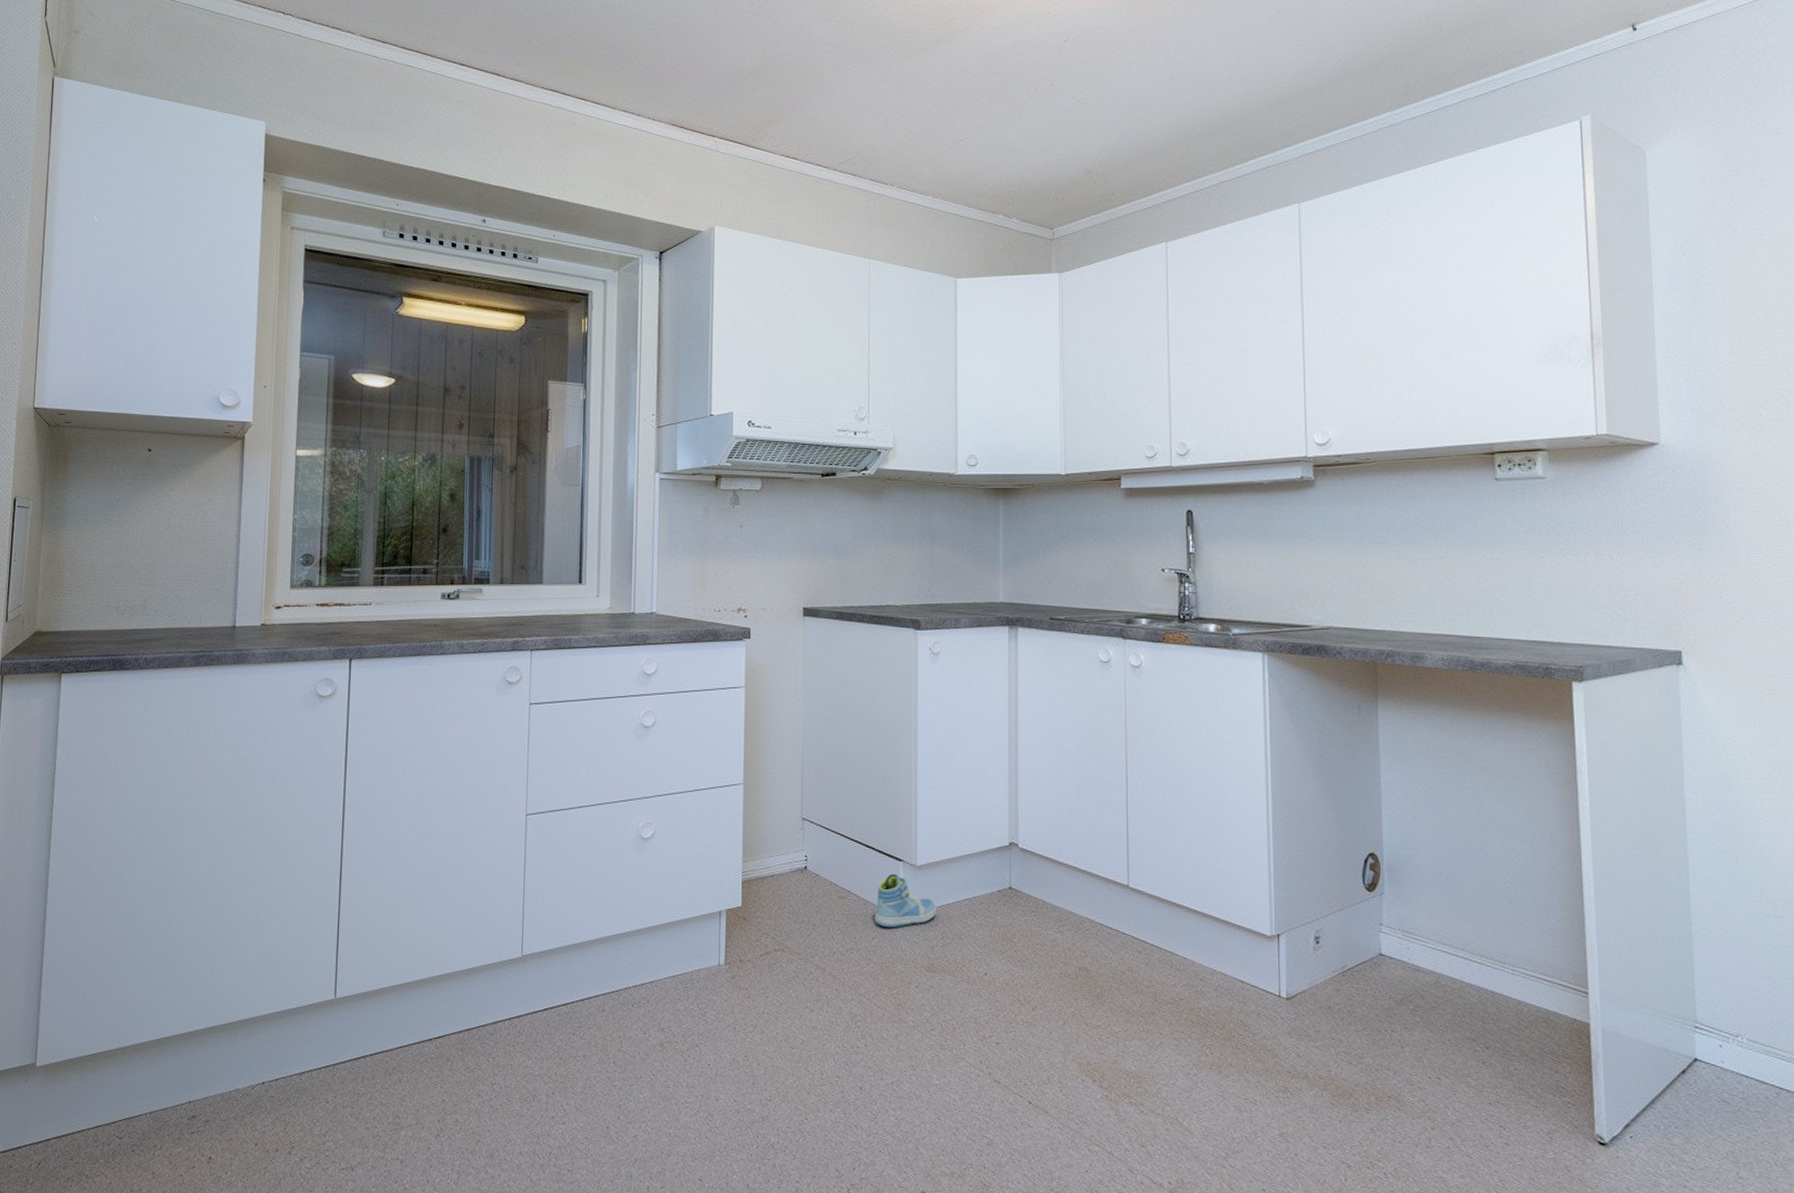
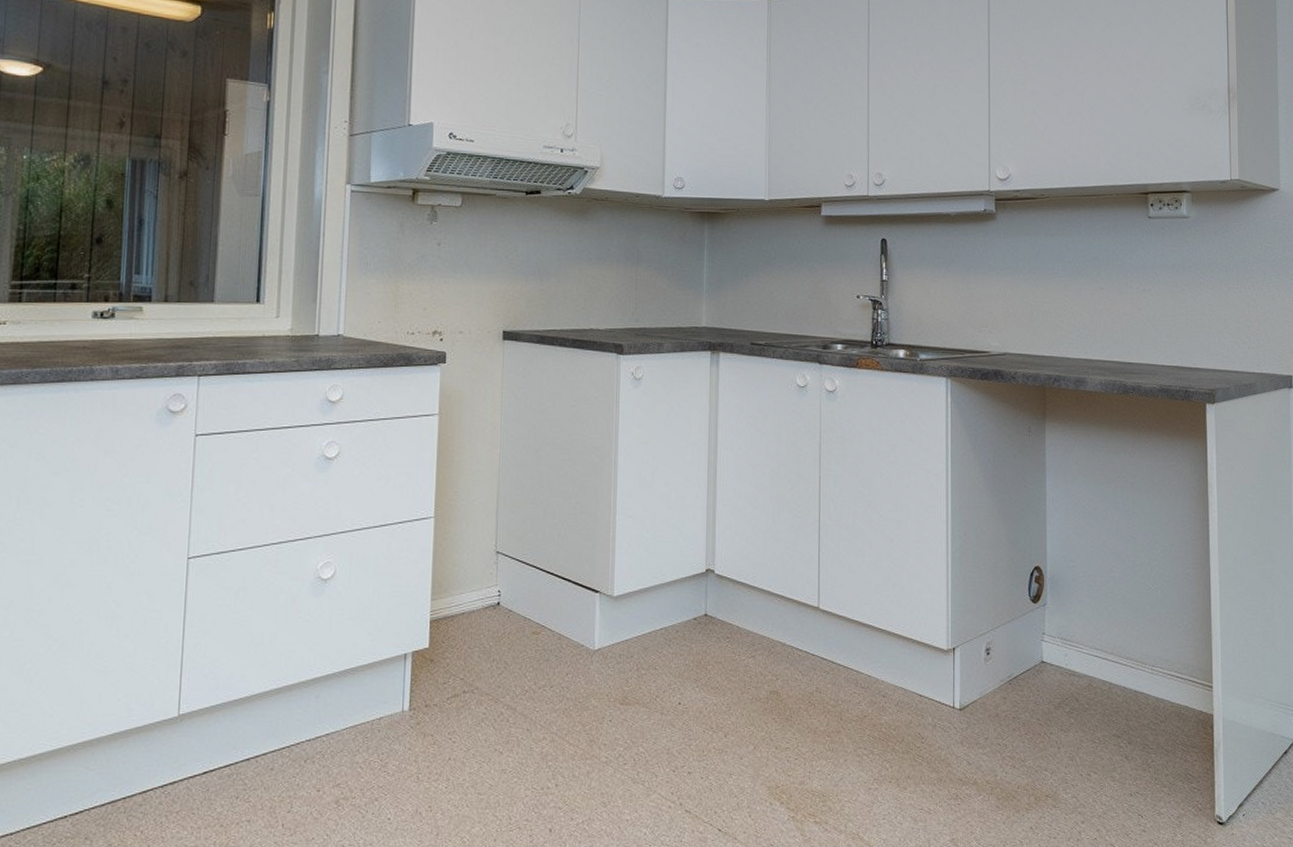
sneaker: present [874,873,937,928] -> none [568,606,633,662]

